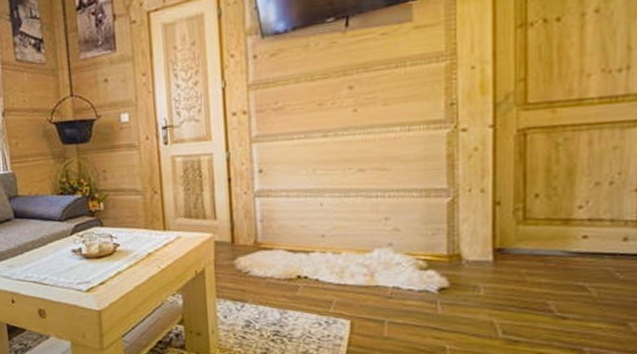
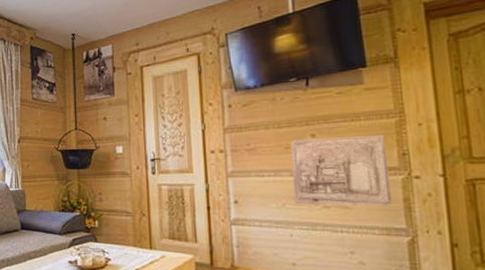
relief carving: none [324,81,433,170] -> present [290,134,392,206]

